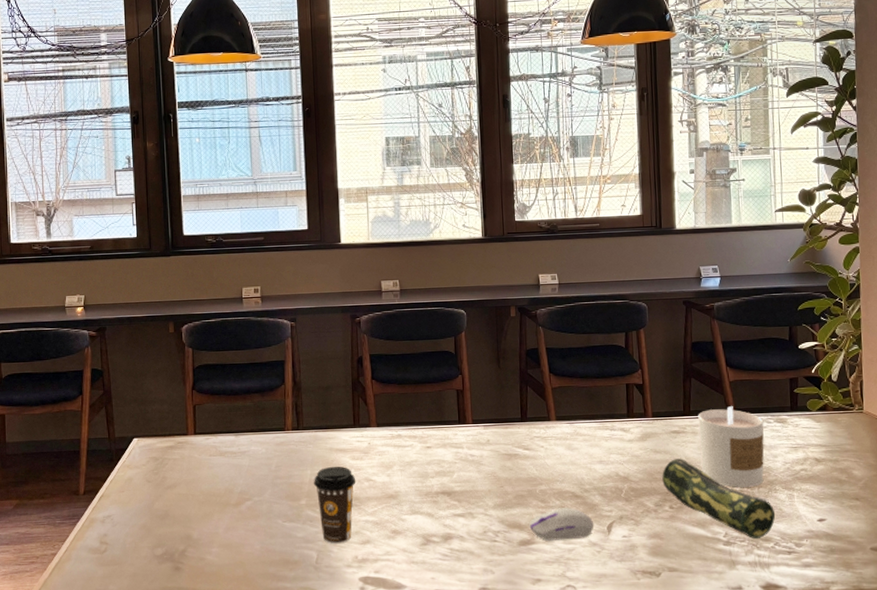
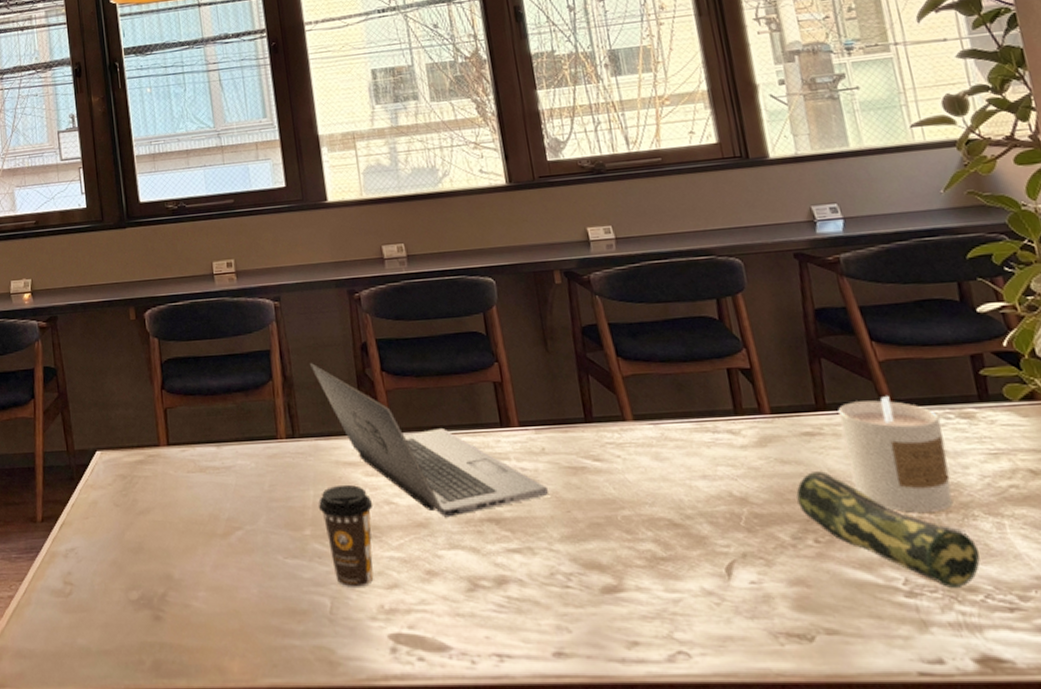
laptop: none [316,372,488,491] -> present [310,363,548,518]
computer mouse: present [529,507,595,541] -> none [612,540,707,587]

